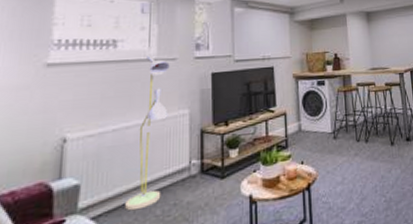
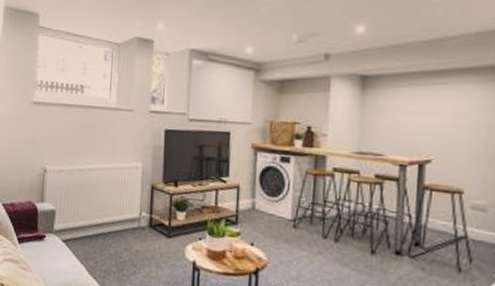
floor lamp: present [125,54,170,211] -> none [87,102,127,245]

